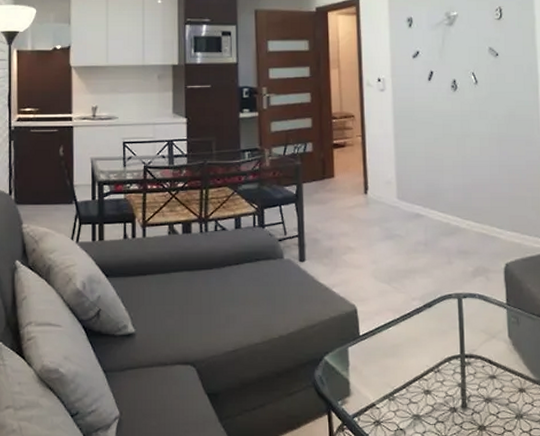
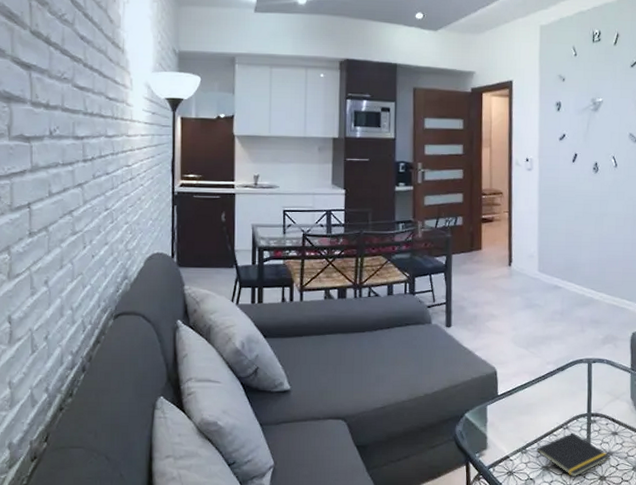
notepad: none [405,377,488,427] -> present [535,433,610,477]

